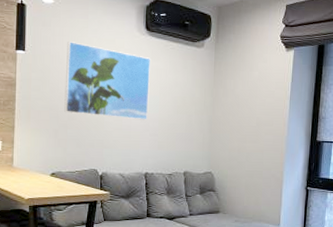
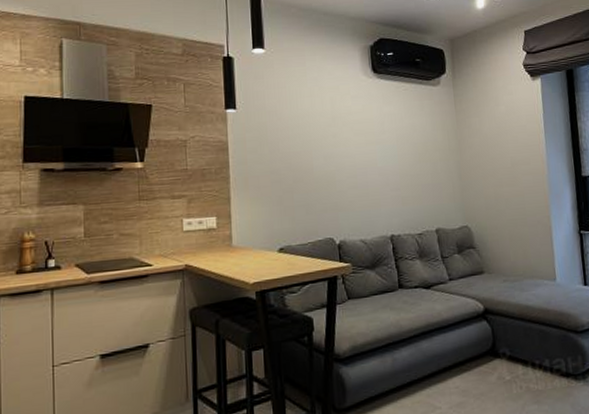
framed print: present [64,42,151,120] -> none [284,93,386,176]

